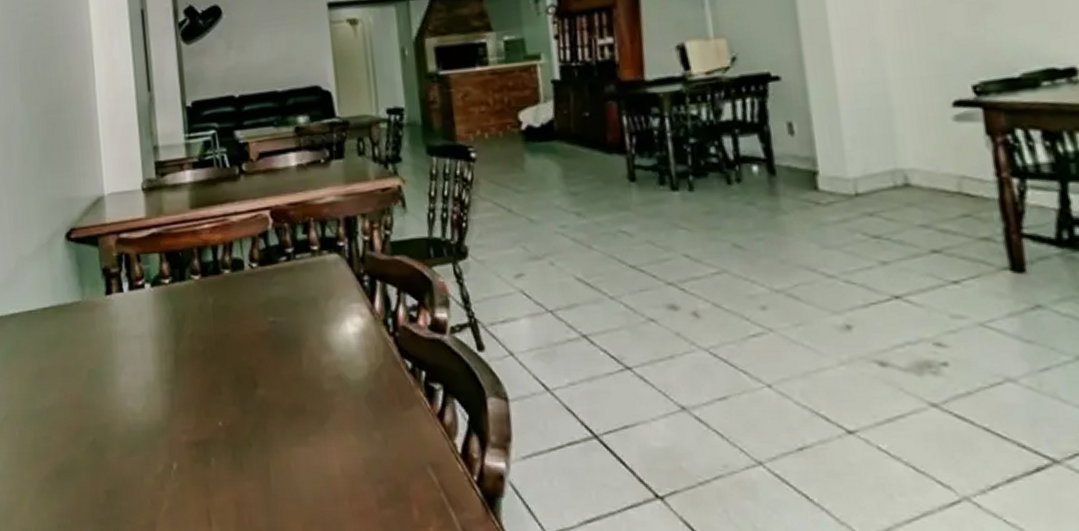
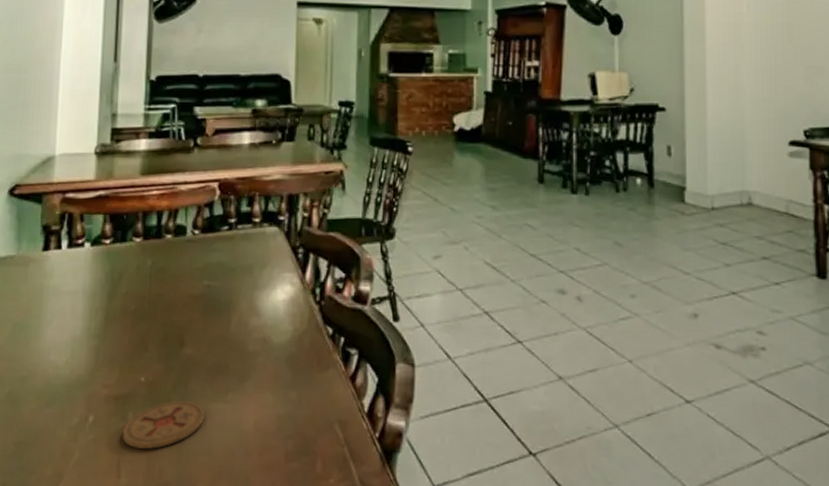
coaster: none [207,445,288,496] -> present [122,400,205,449]

